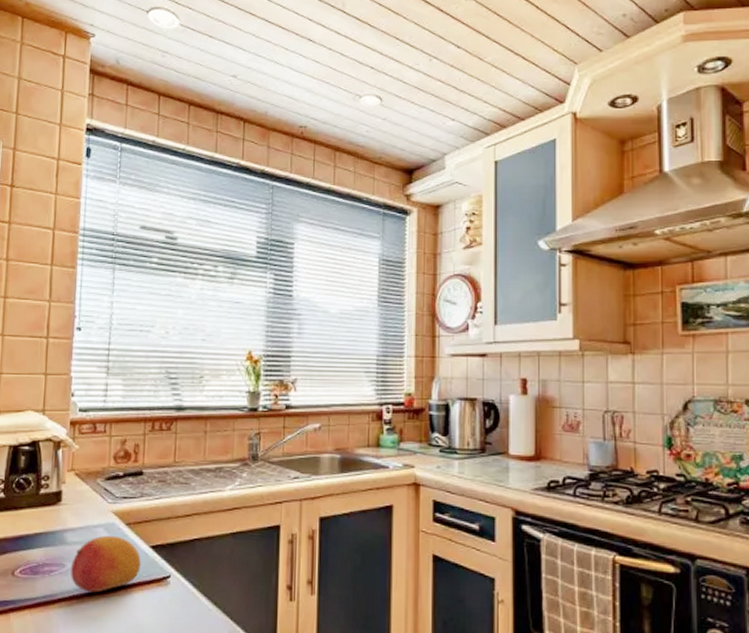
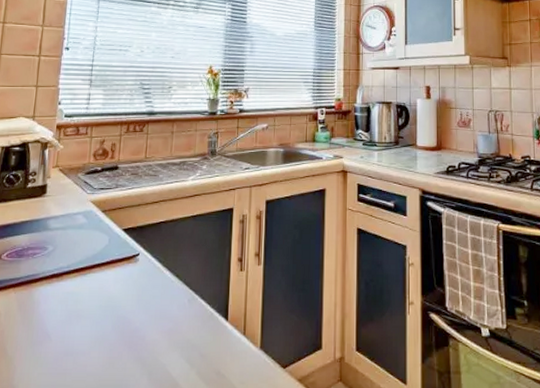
fruit: present [71,535,141,593] -> none [52,221,114,271]

